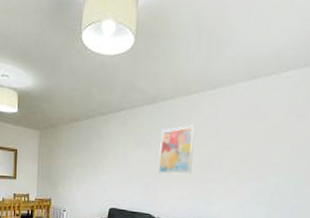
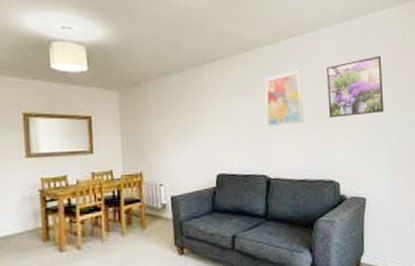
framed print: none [216,116,279,172] -> present [327,56,384,118]

